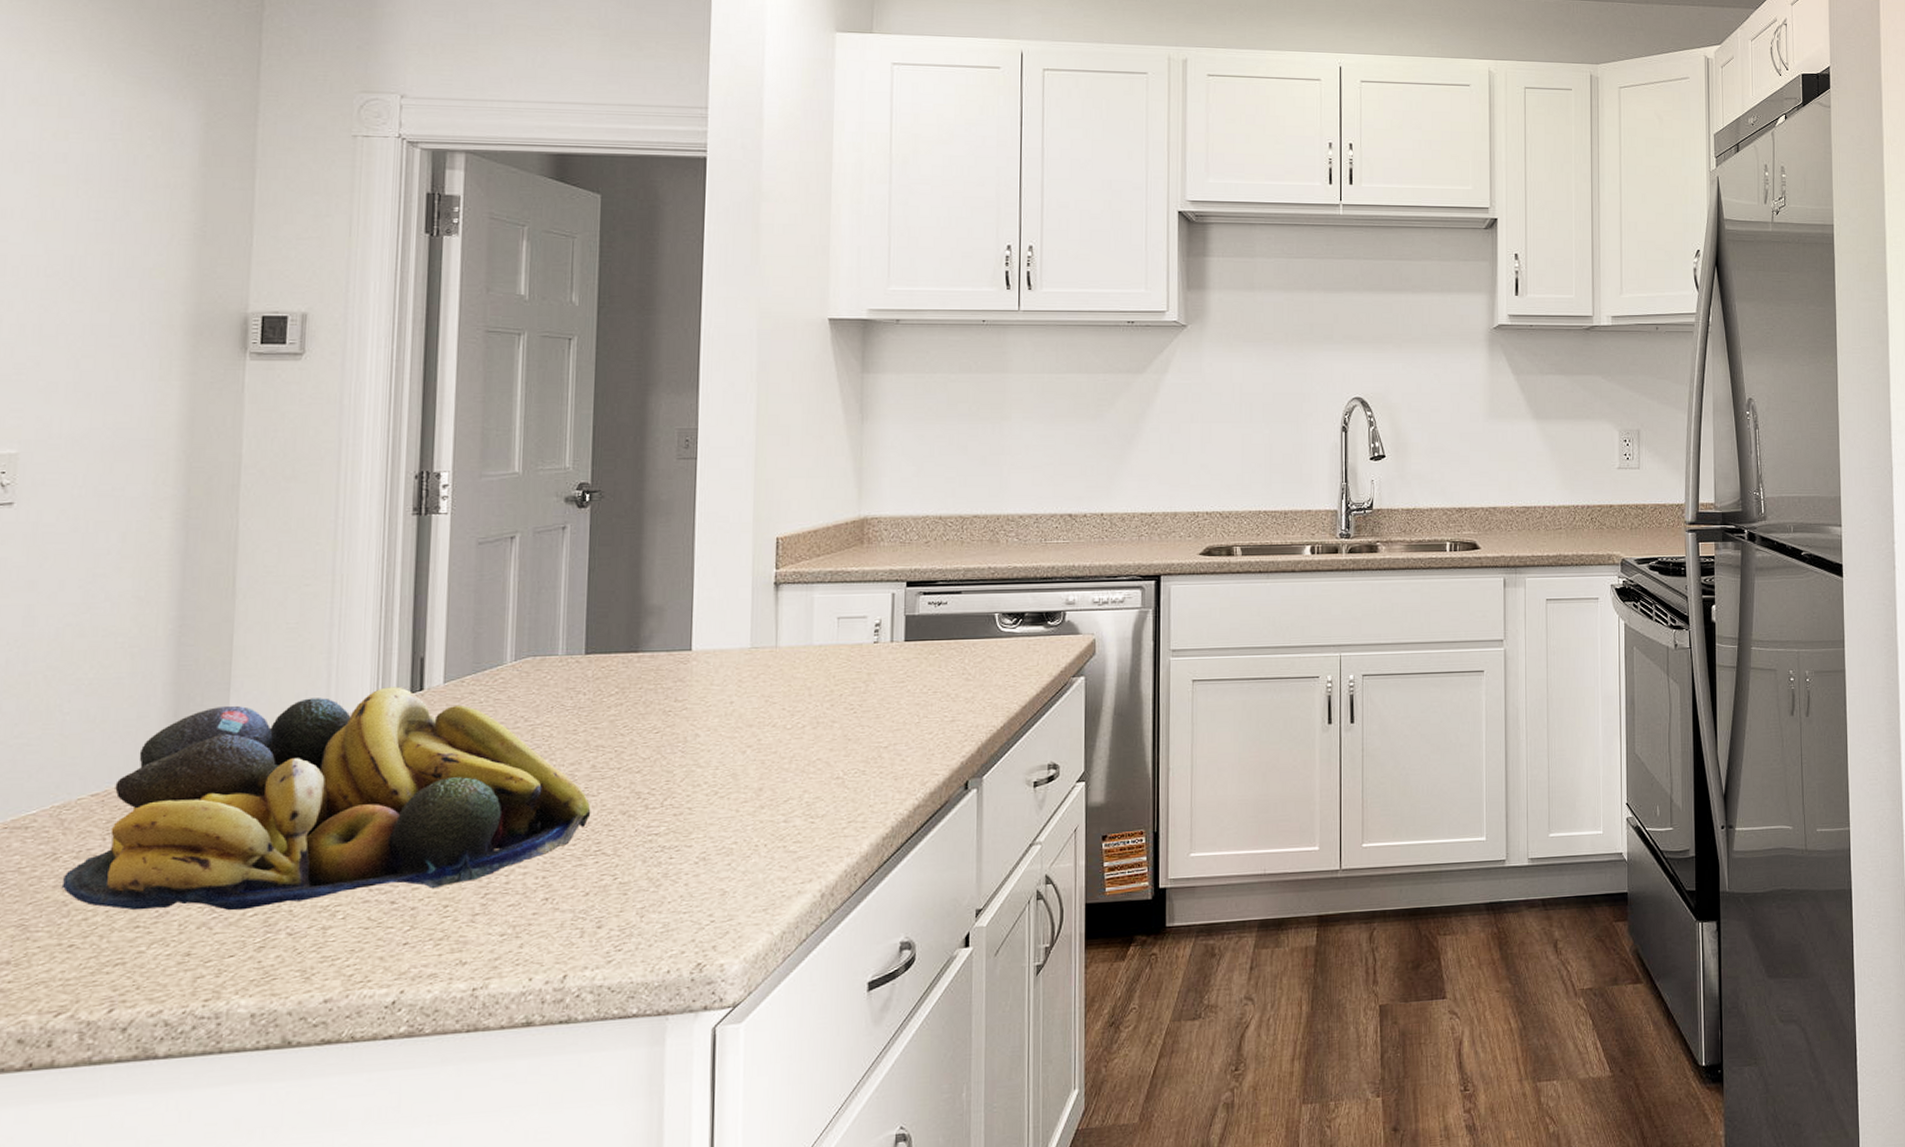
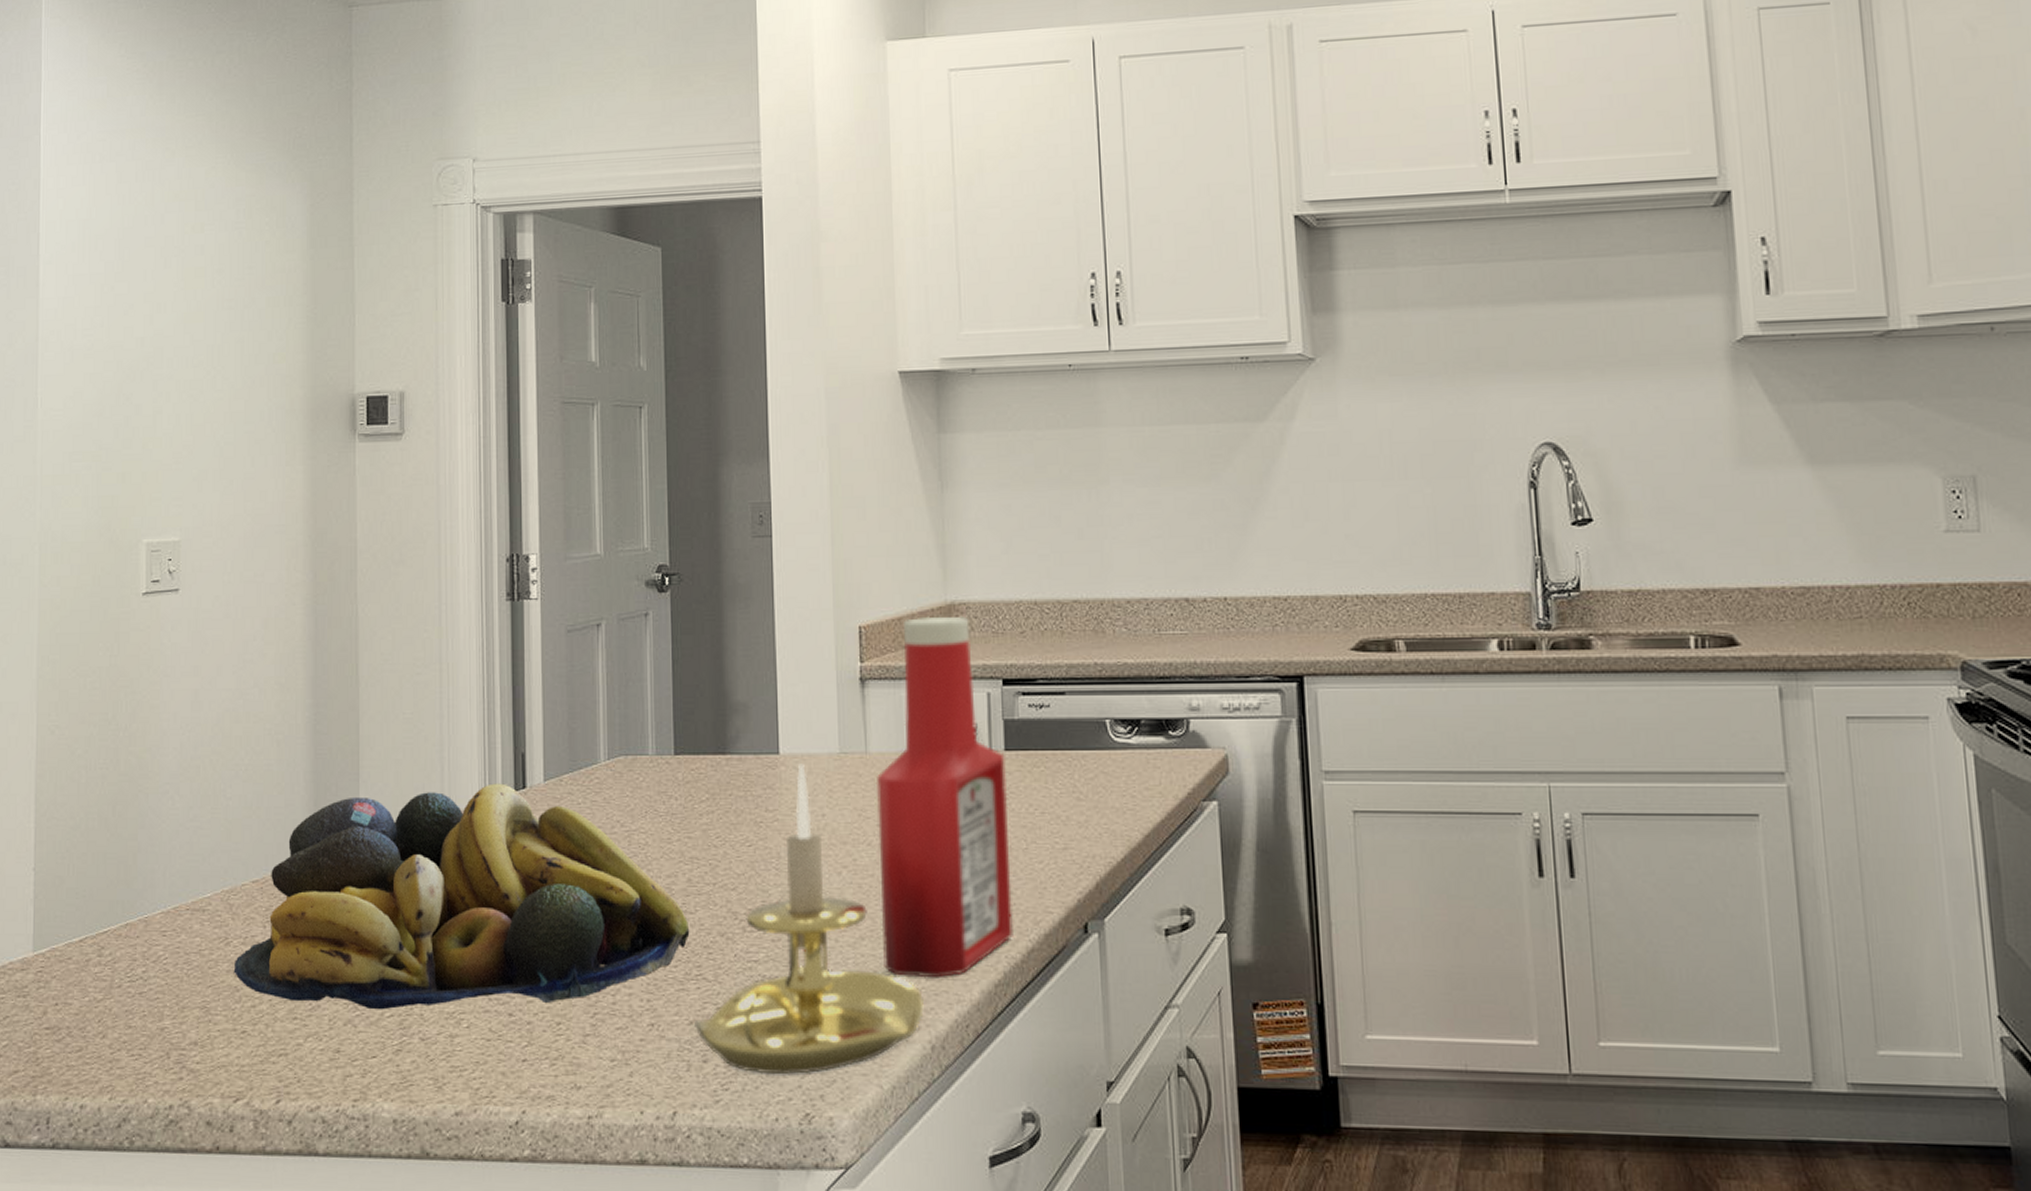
candle holder: none [589,658,816,933] -> present [693,763,924,1075]
ketchup bottle: none [781,528,905,837] -> present [875,616,1013,978]

